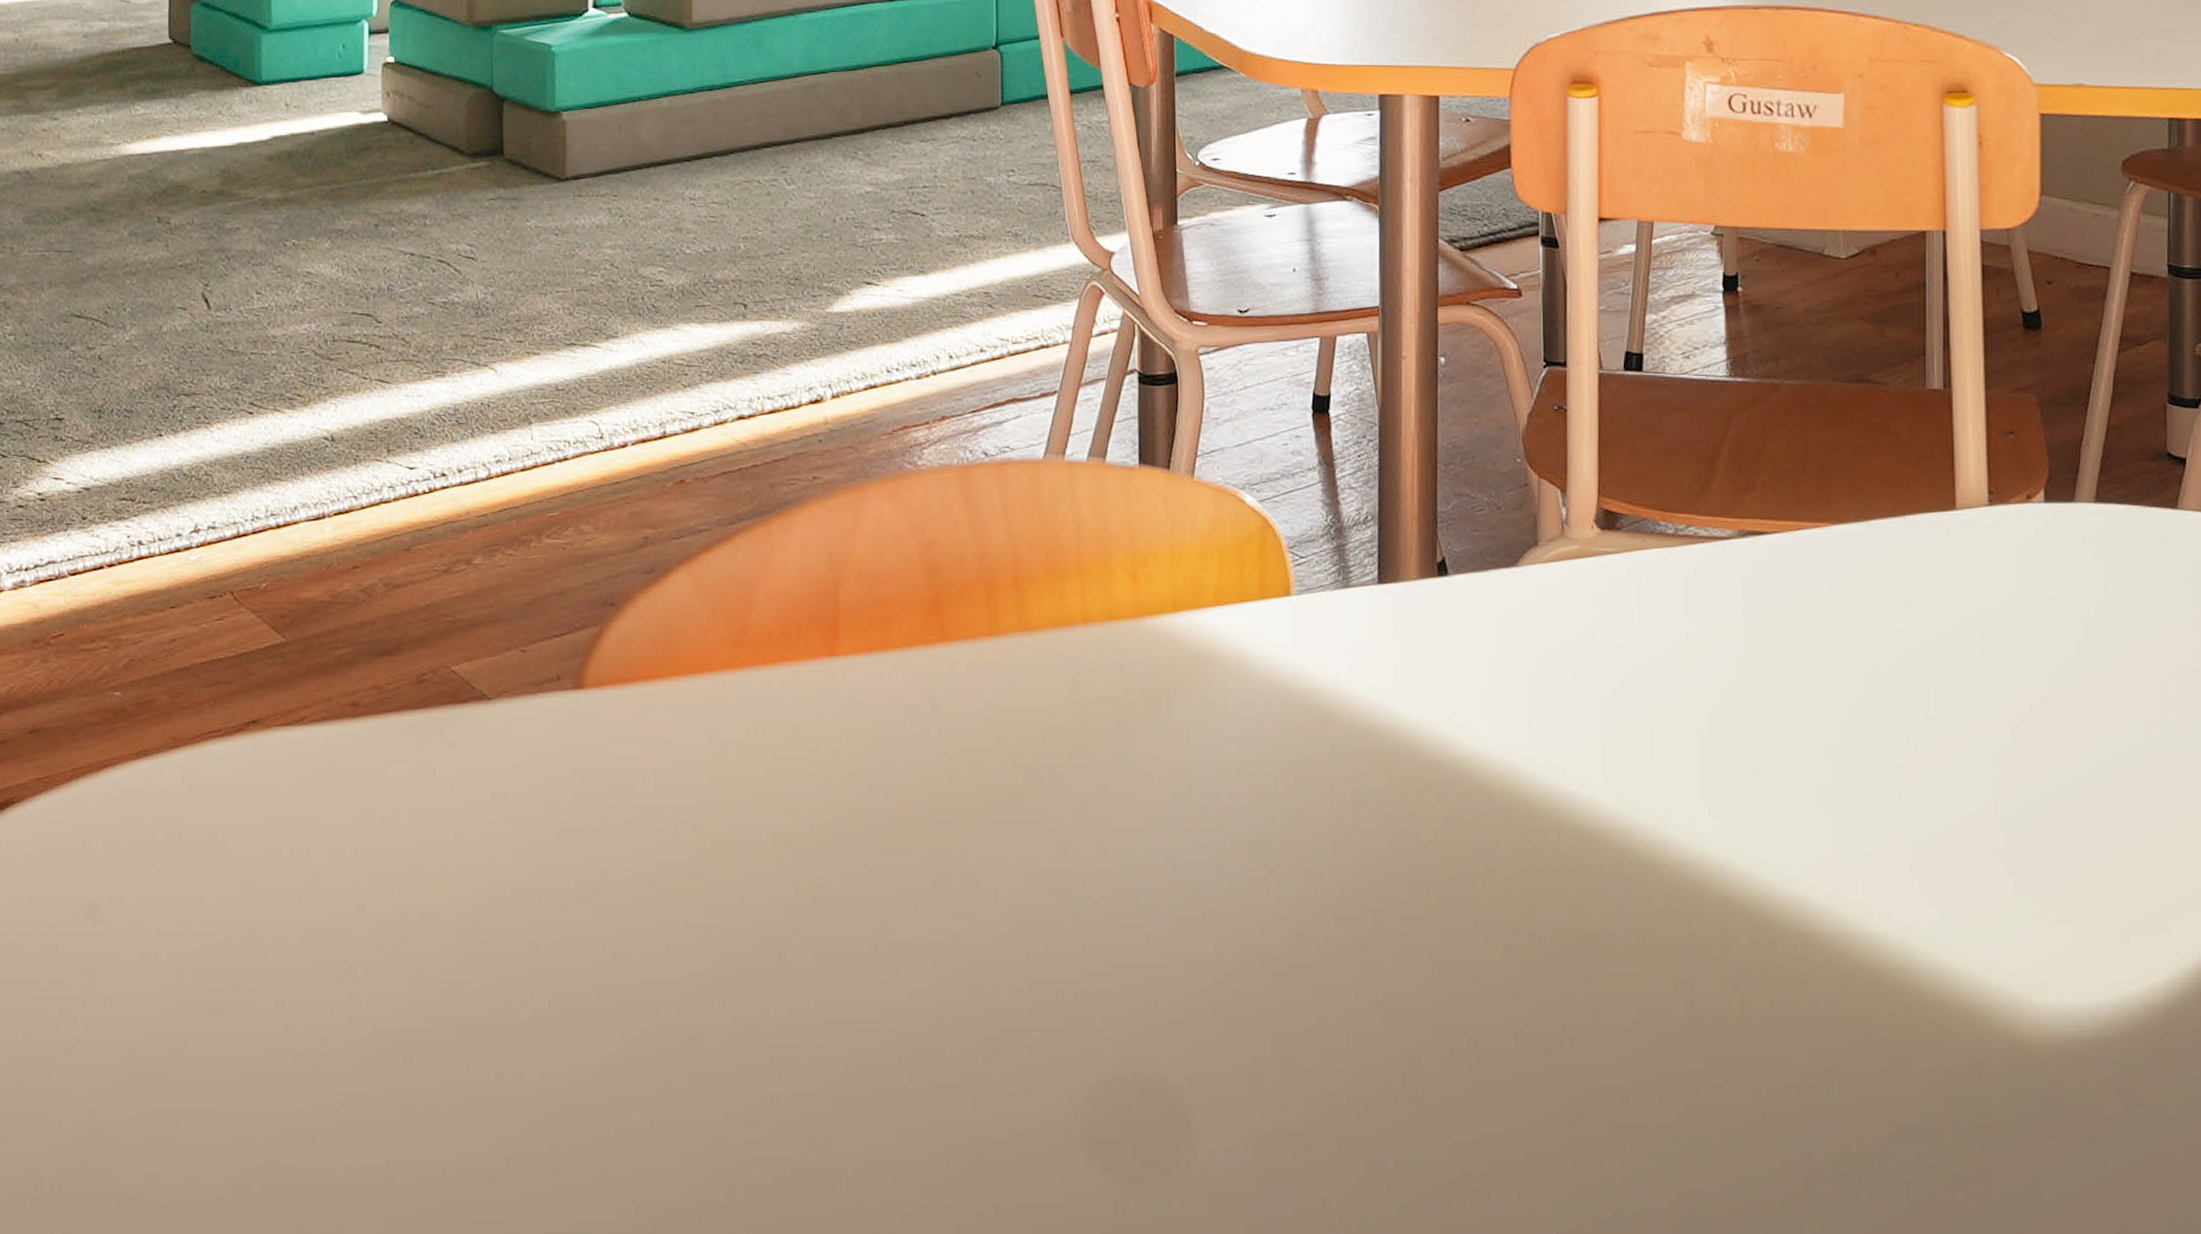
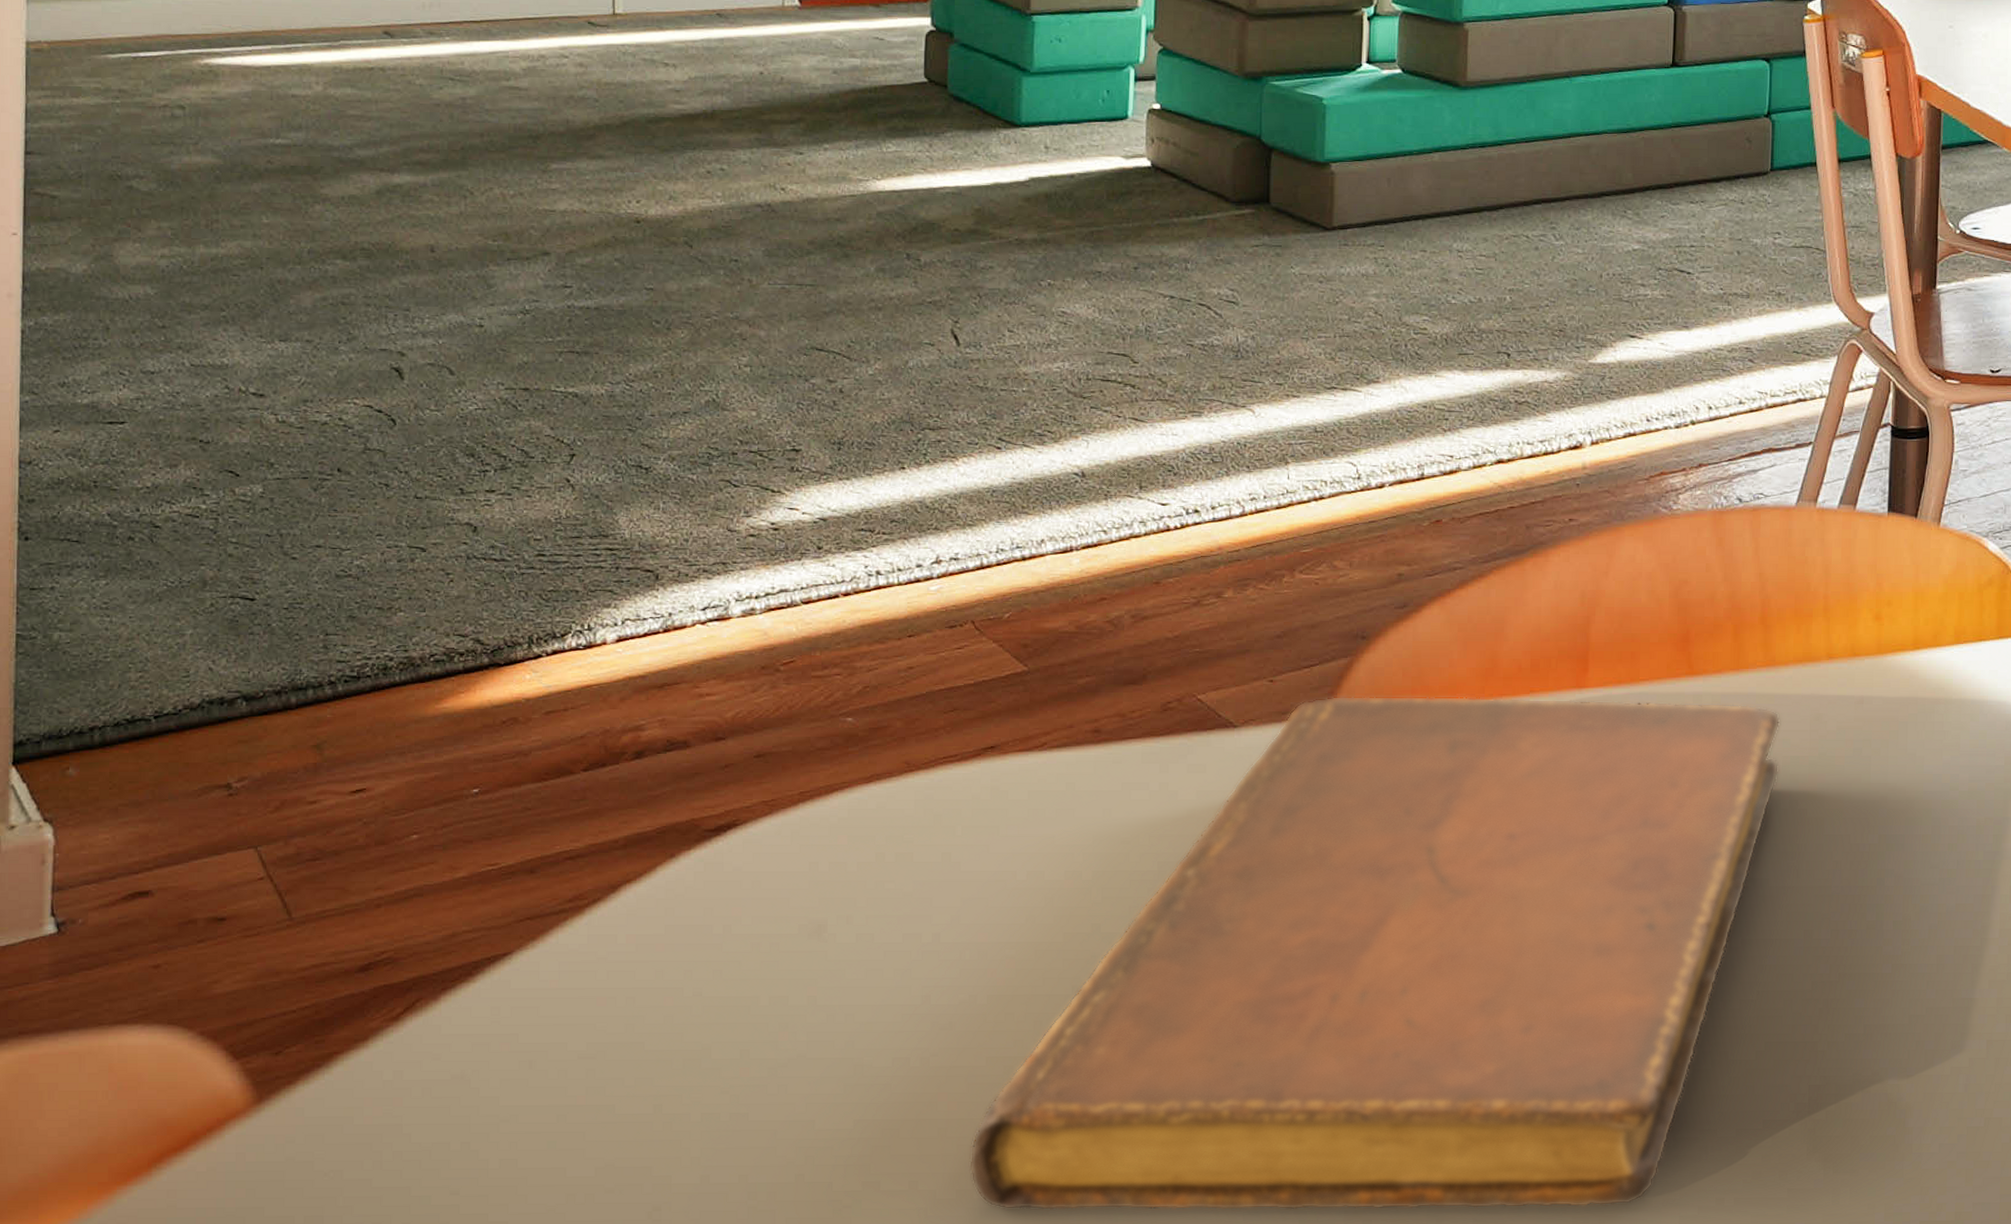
notebook: none [244,665,1040,1215] -> present [968,696,1781,1211]

